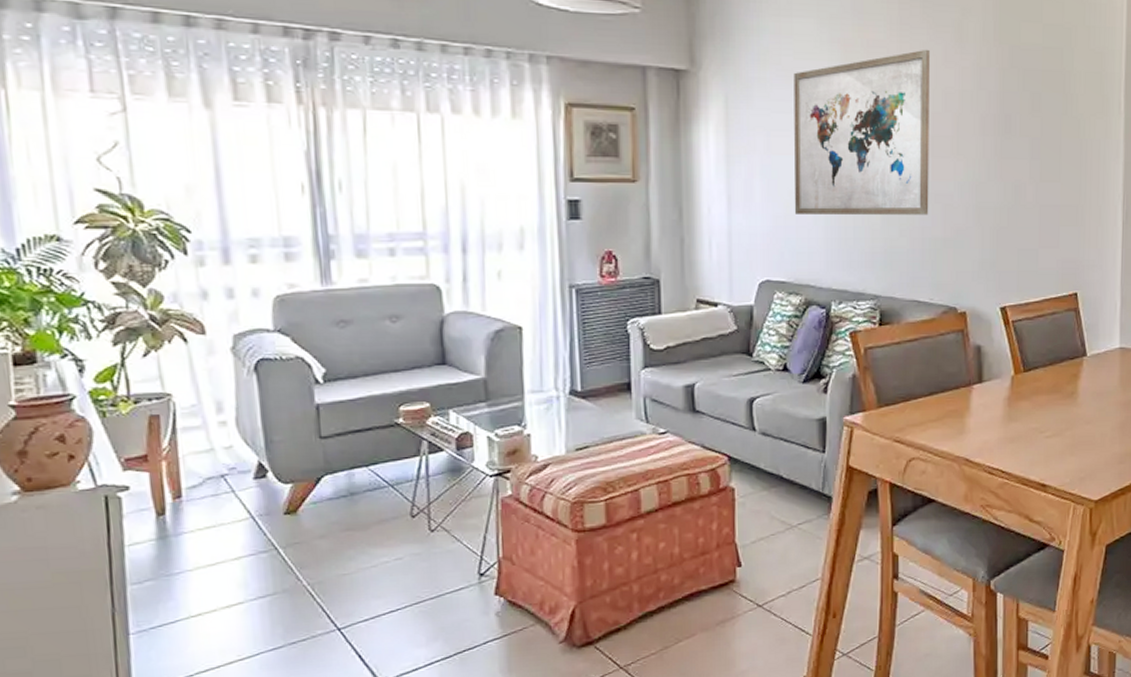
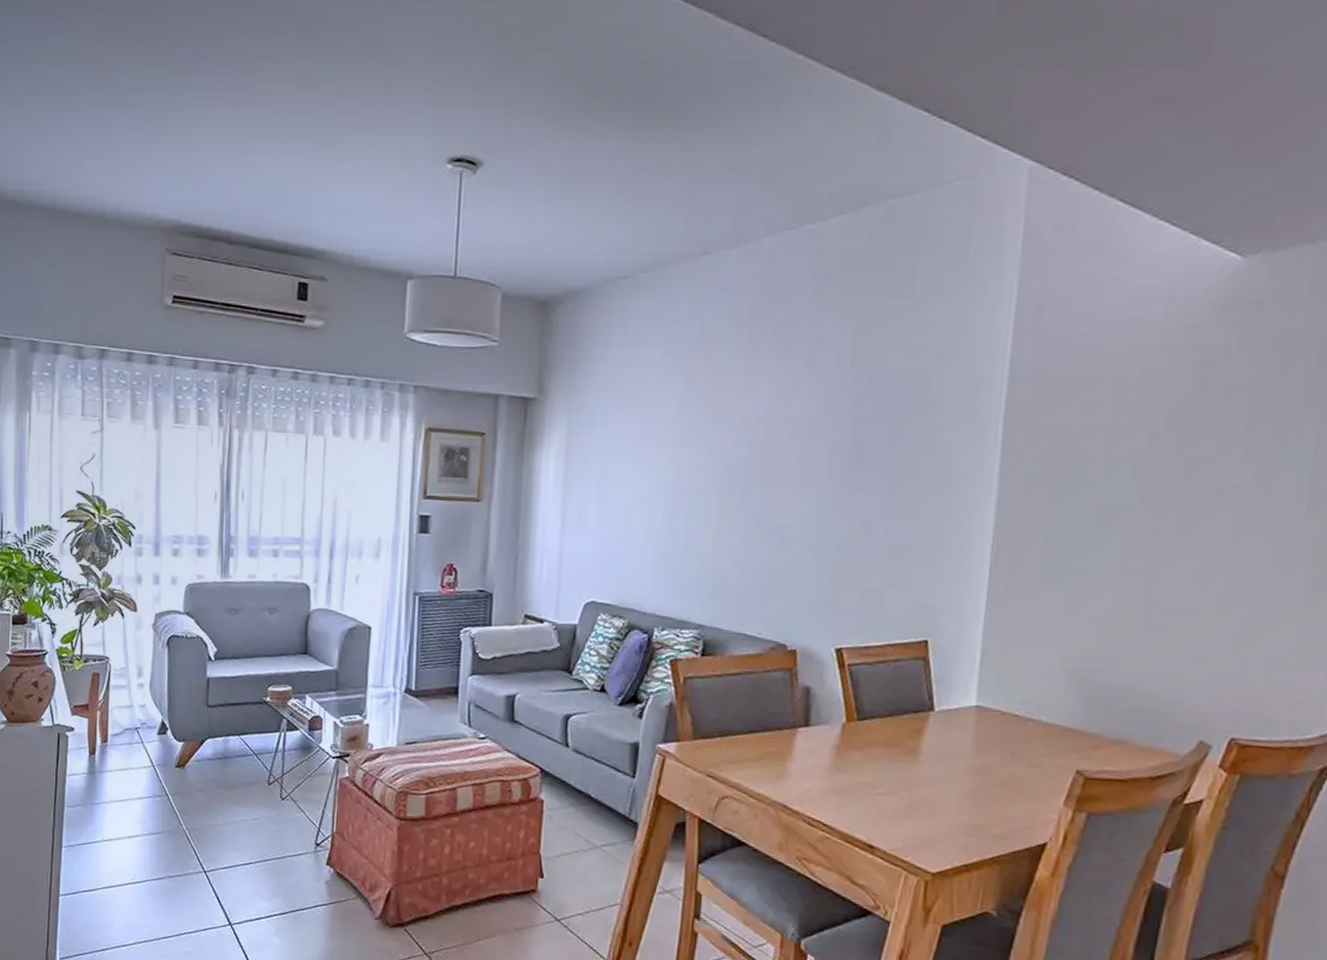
wall art: present [793,49,931,215] -> none [624,377,780,546]

